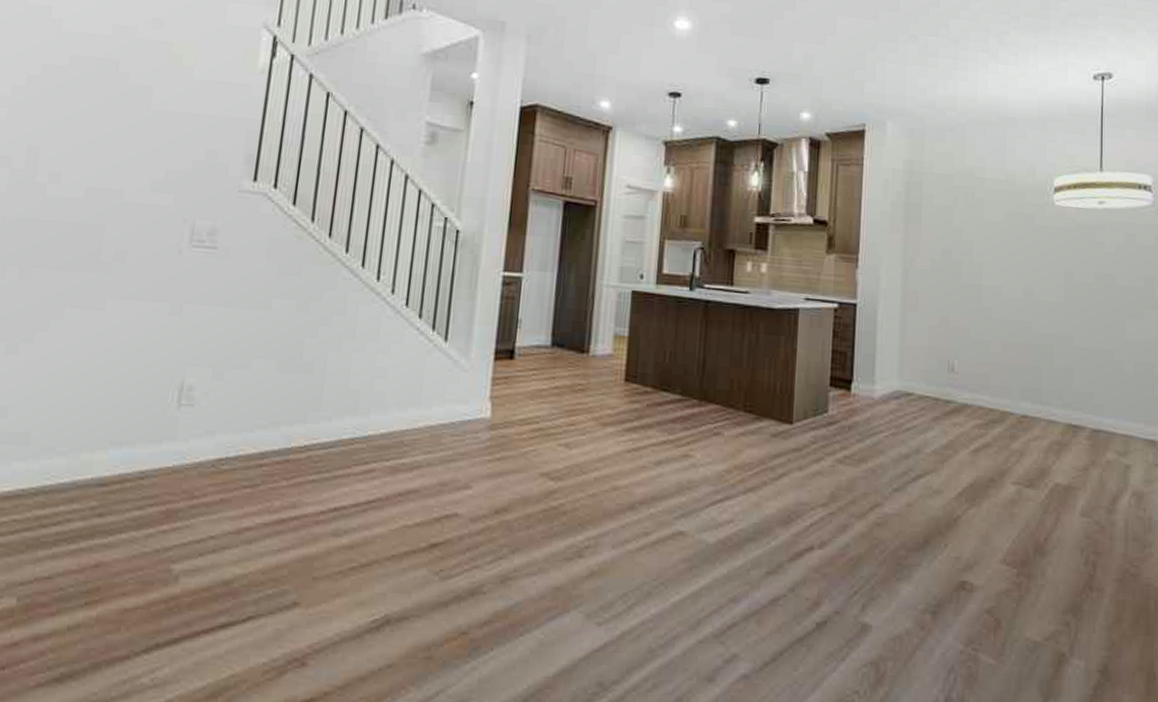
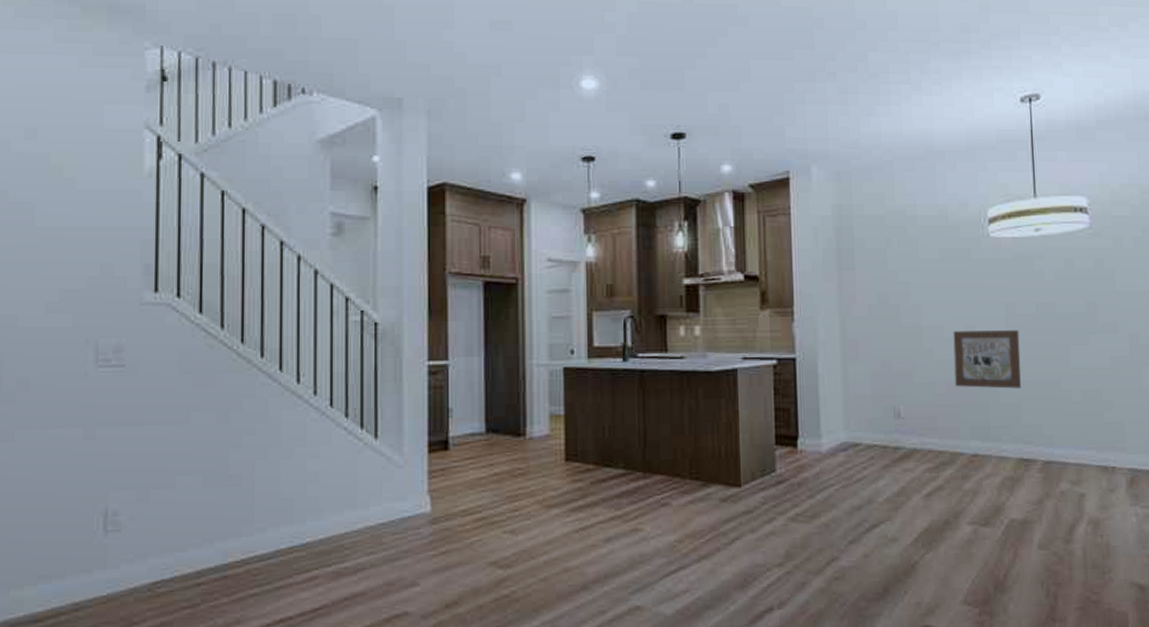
wall art: none [1010,293,1077,355] -> present [953,330,1021,389]

